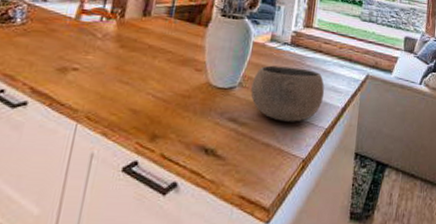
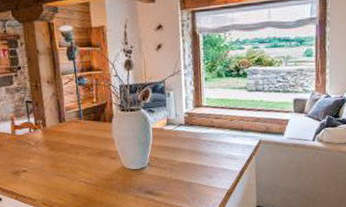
bowl: present [251,65,325,122] -> none [158,143,222,189]

